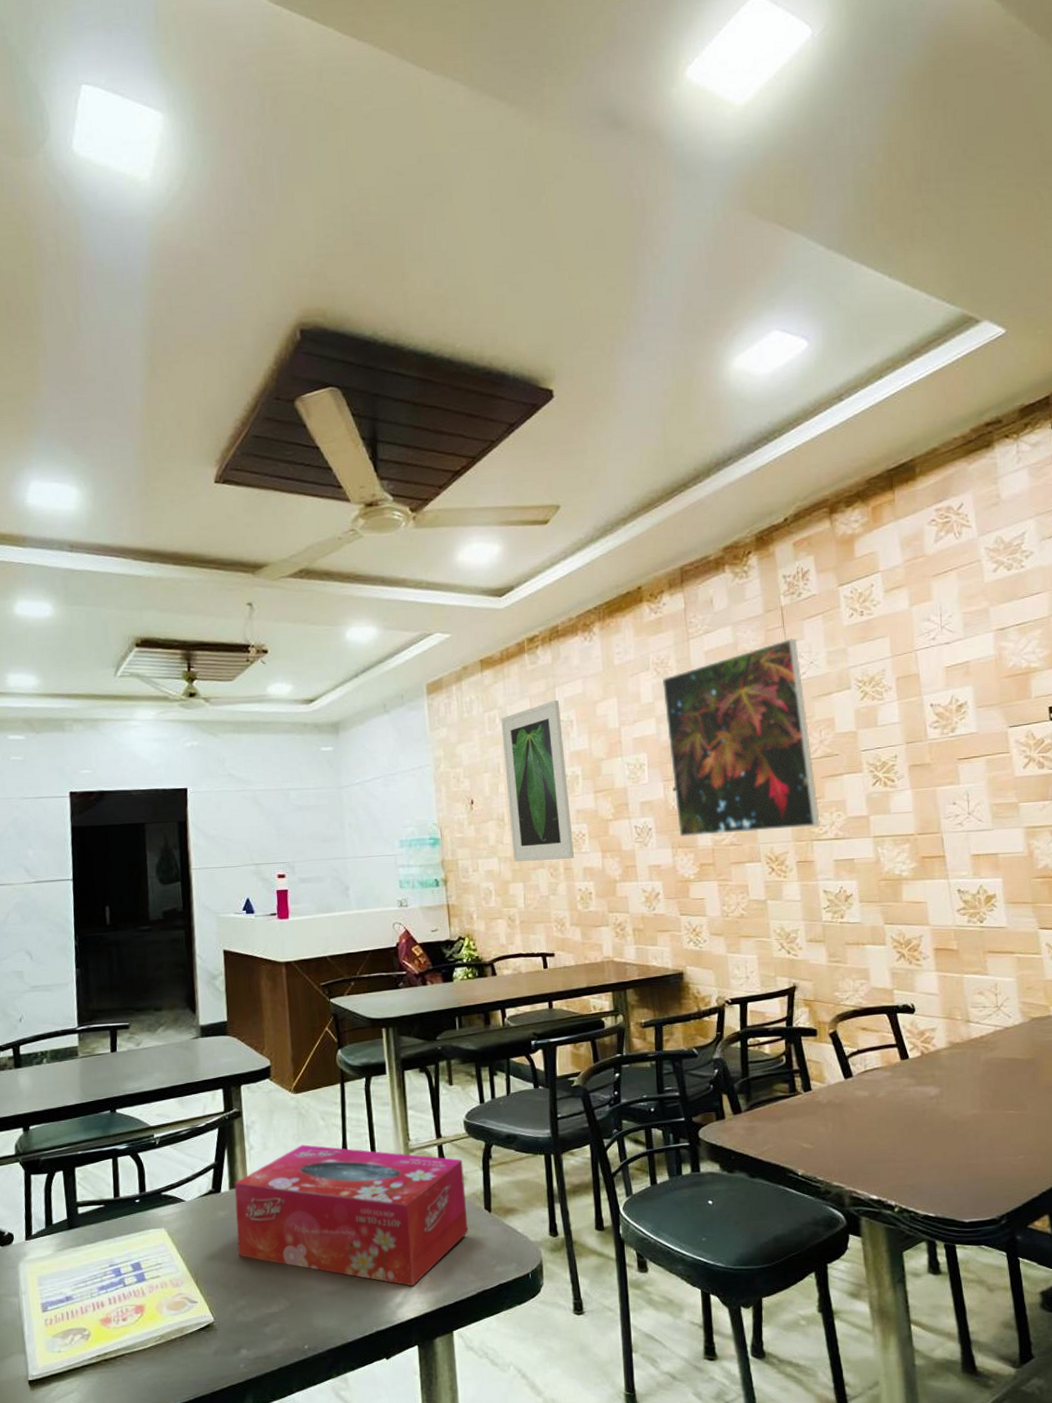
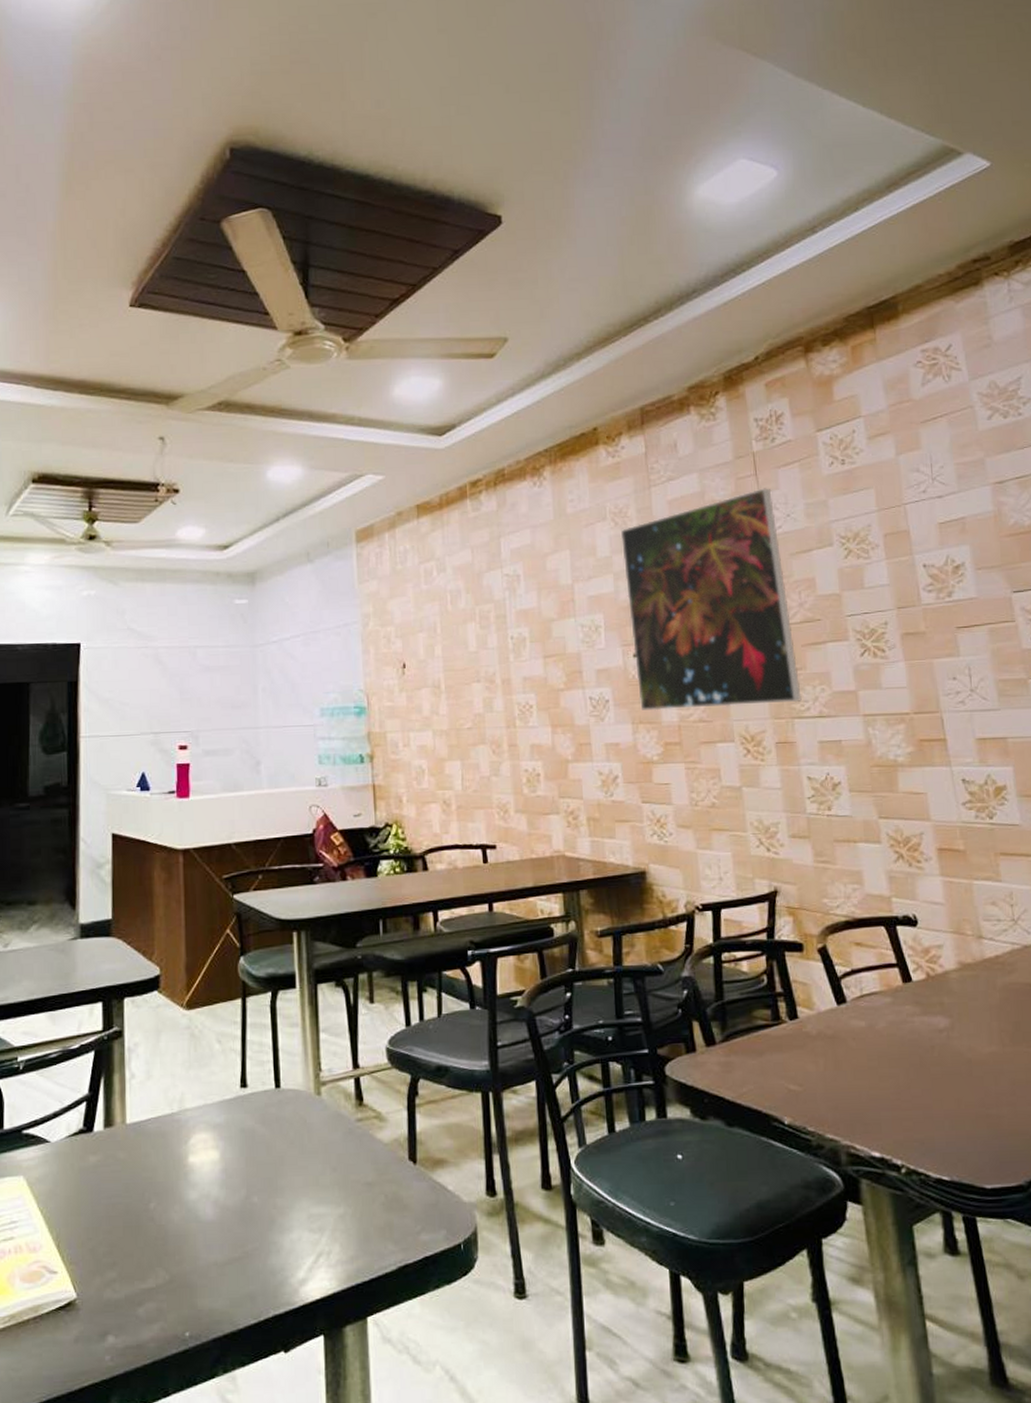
tissue box: present [234,1144,468,1287] -> none [110,1073,389,1258]
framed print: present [501,699,574,862] -> none [439,551,520,736]

